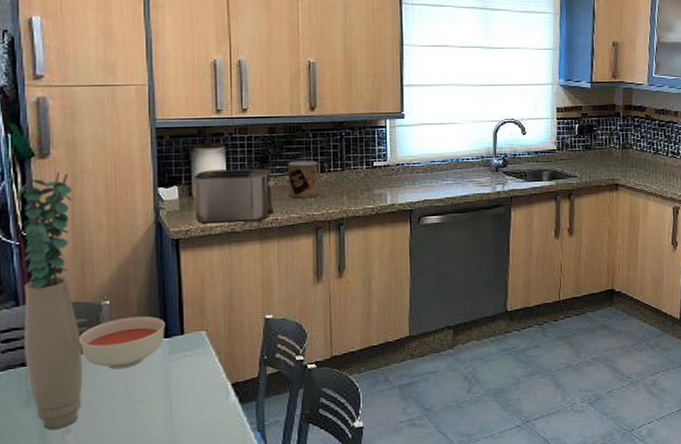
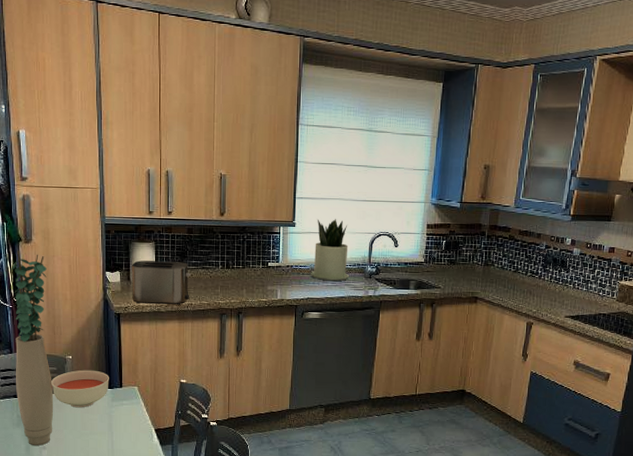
tin can: present [288,160,319,199] -> none [201,257,225,289]
planter: none [426,107,473,179] -> present [310,219,350,282]

